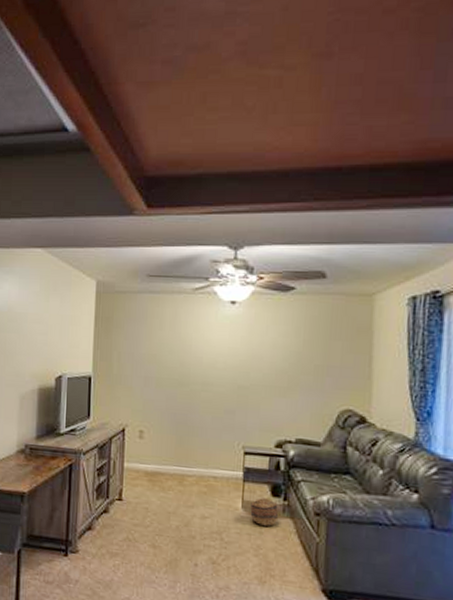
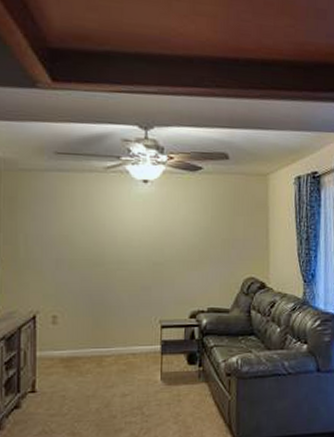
basket: present [250,498,279,526] -> none [169,367,195,393]

